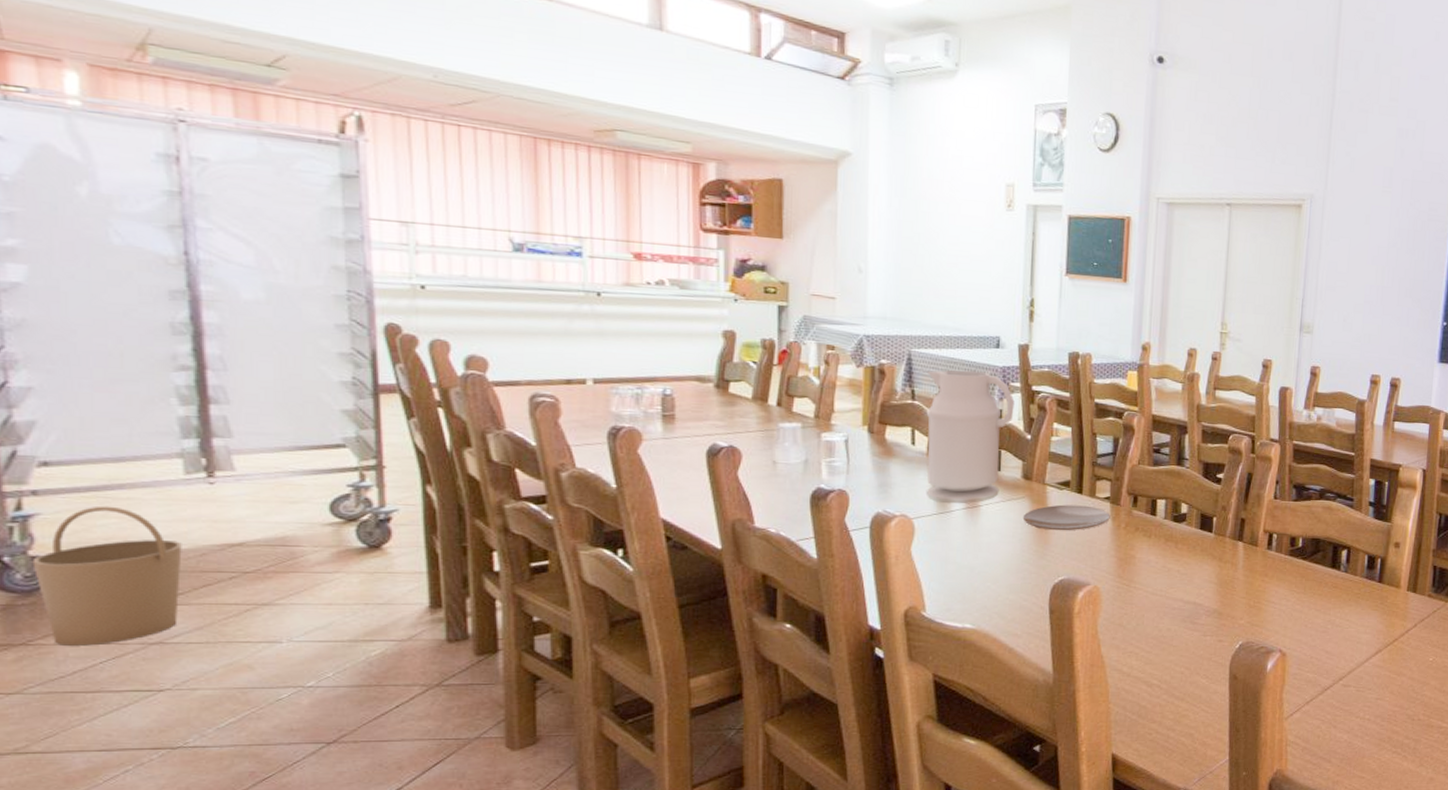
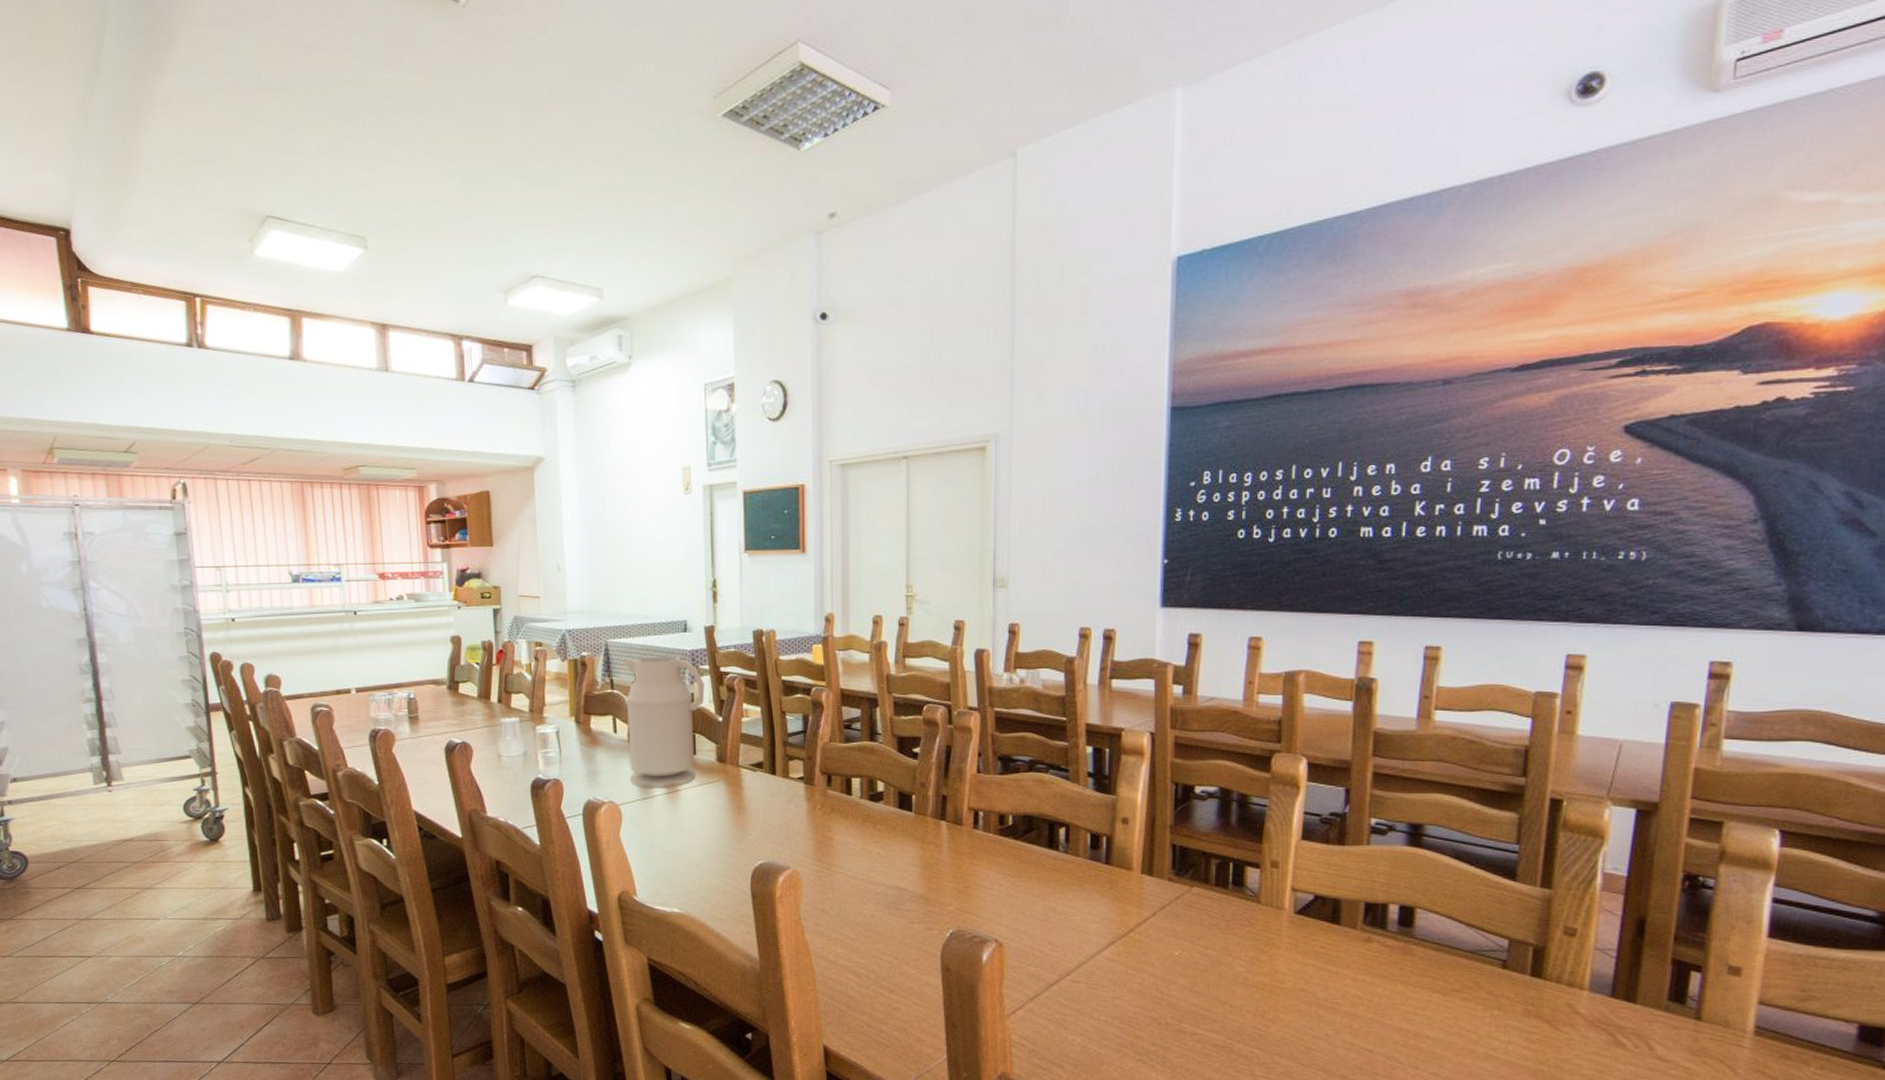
bucket: present [32,506,182,646] -> none [11,811,96,921]
plate: present [1022,504,1110,531] -> none [720,786,805,814]

